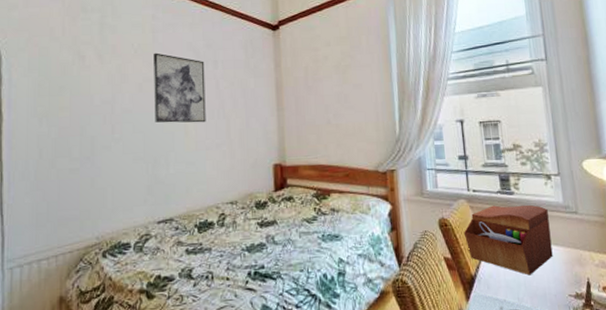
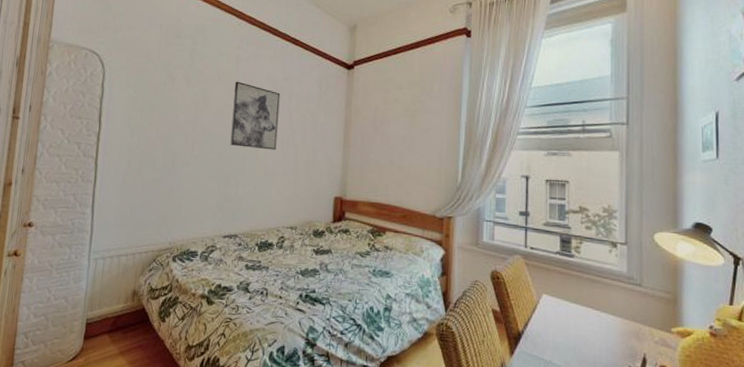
sewing box: present [463,204,553,276] -> none [515,265,609,341]

